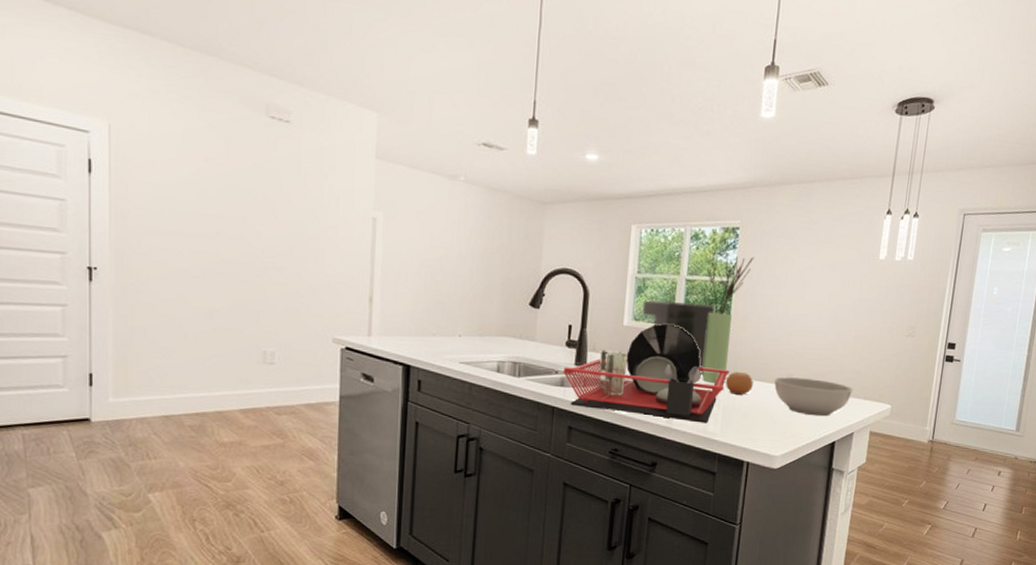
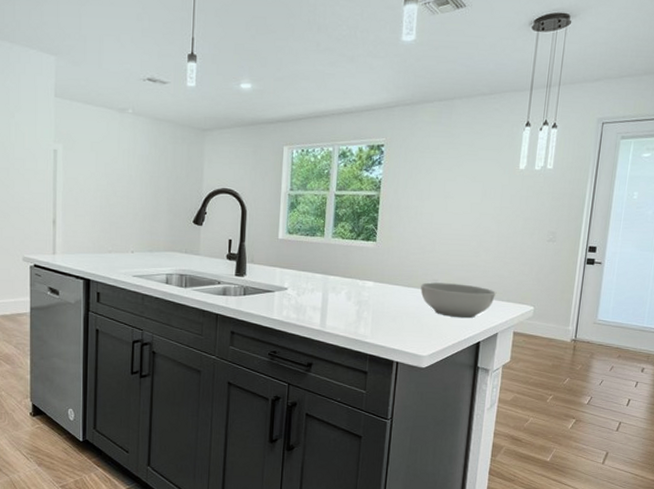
dish rack: present [562,323,730,424] -> none [224,235,378,327]
coffee maker: present [642,300,716,375] -> none [295,215,363,282]
vase: present [702,252,755,384] -> none [352,168,399,290]
fruit: present [725,371,753,395] -> none [374,278,401,300]

